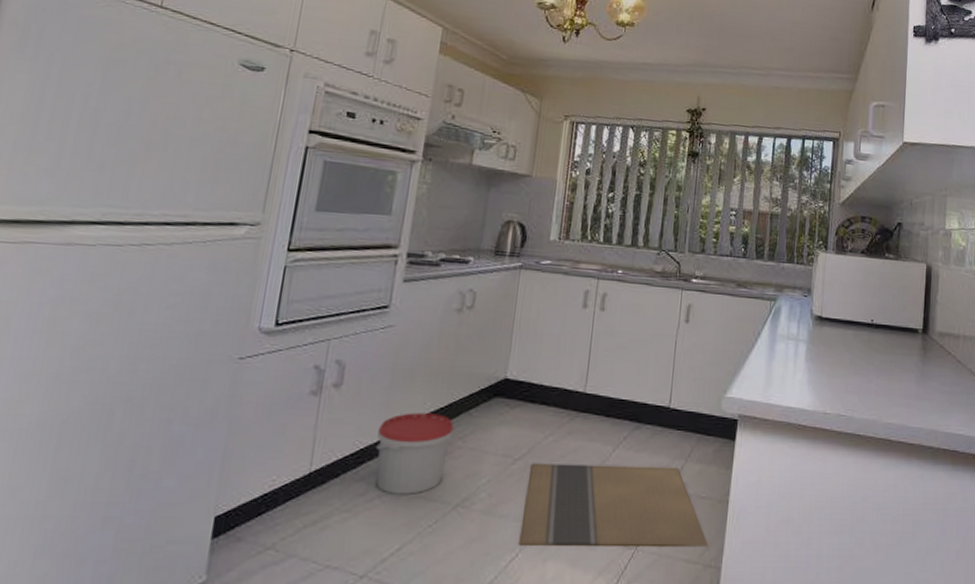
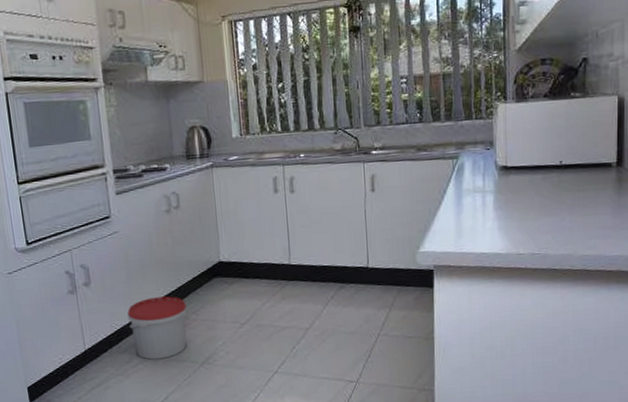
door mat: present [519,463,709,546] -> none [256,315,420,387]

